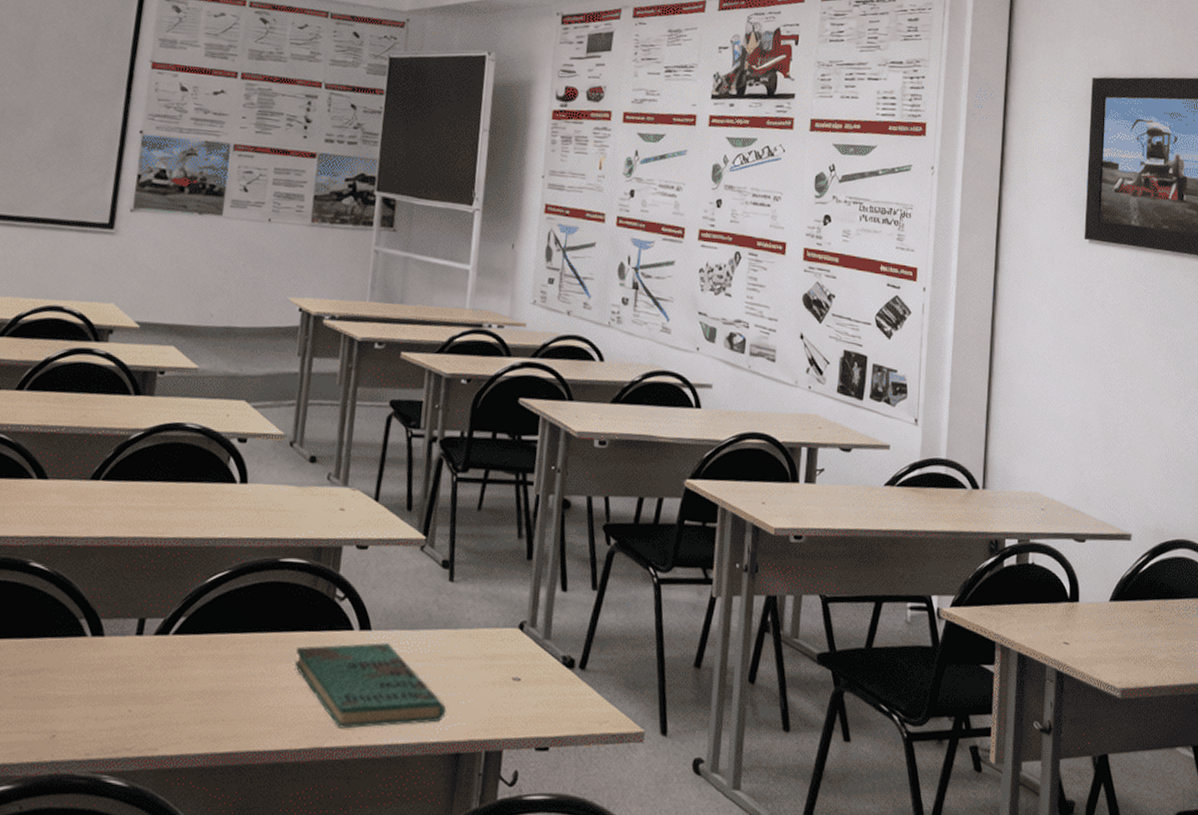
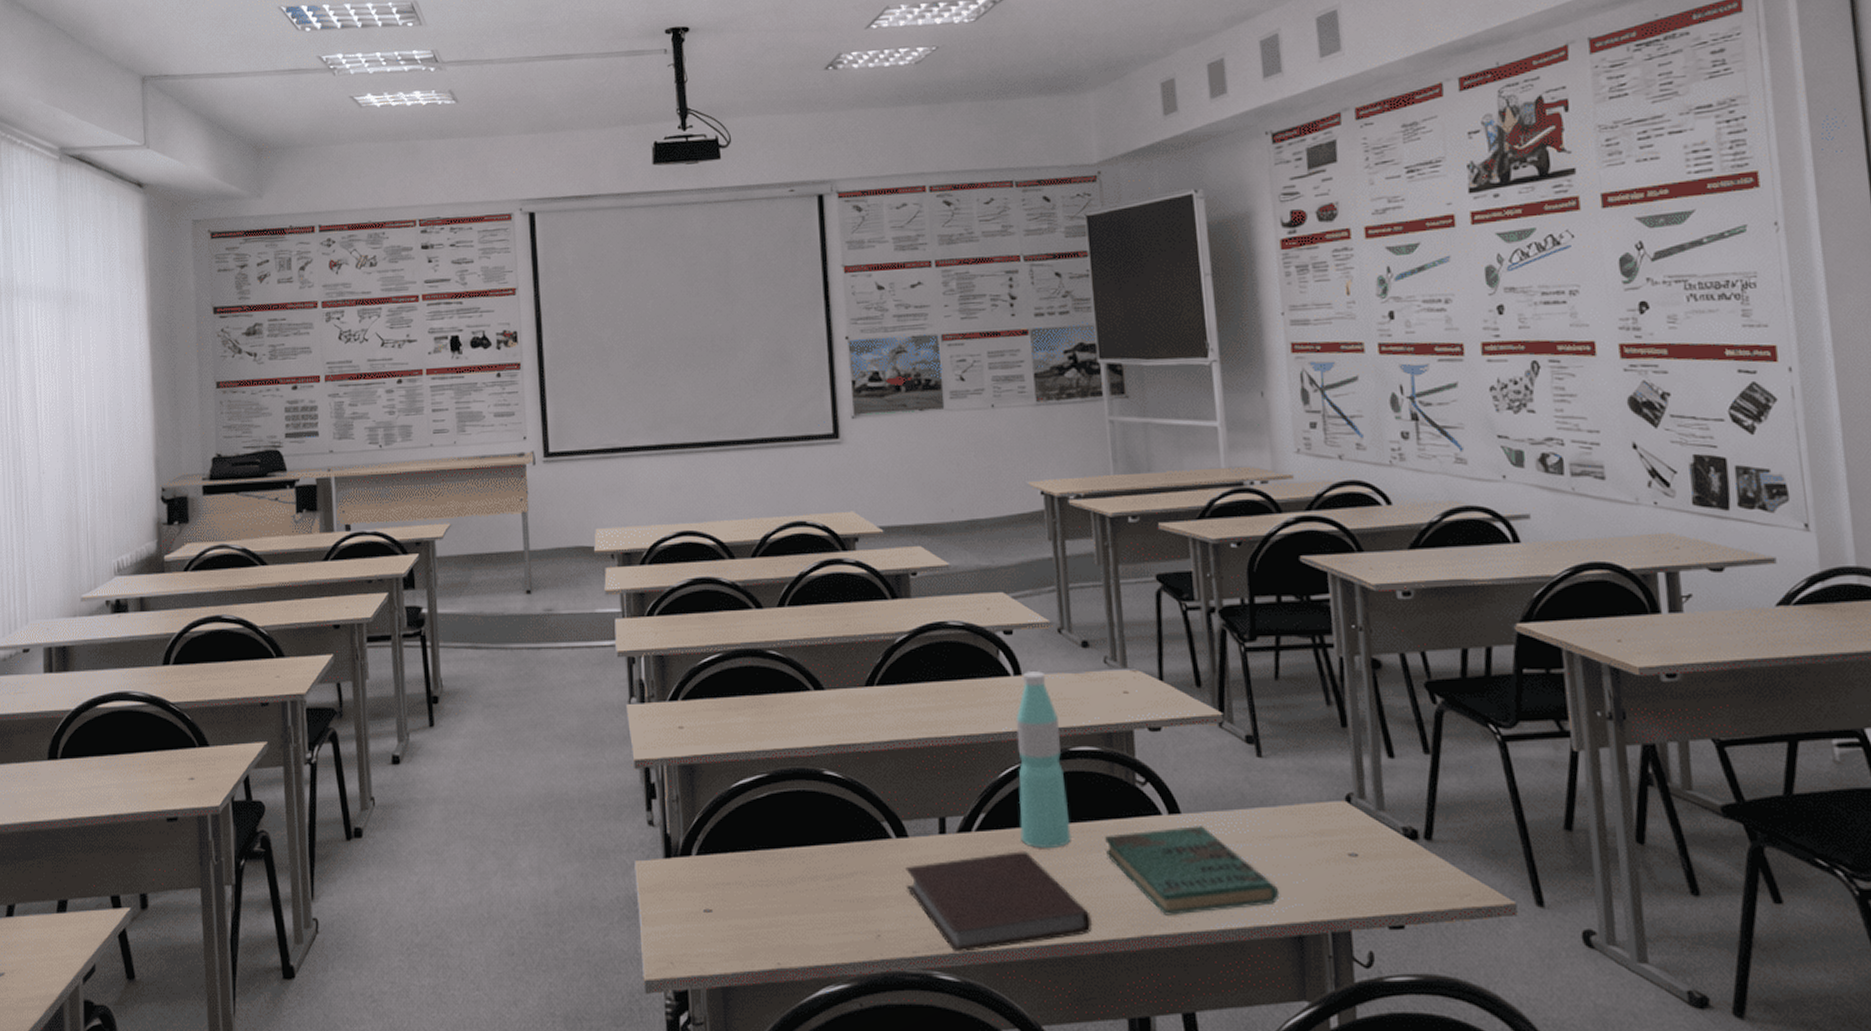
notebook: none [92,657,270,758] -> present [905,851,1093,953]
water bottle: none [216,479,275,656] -> present [1015,670,1071,848]

